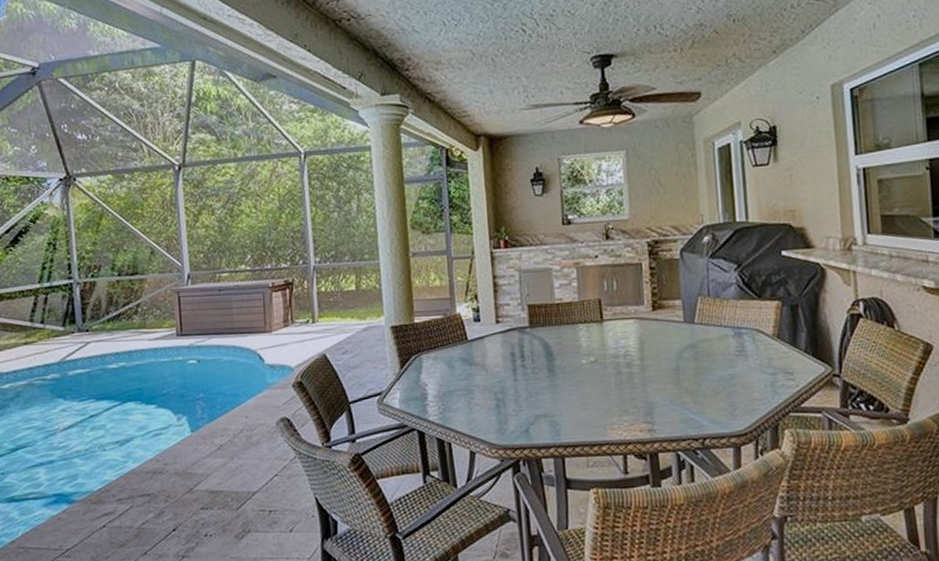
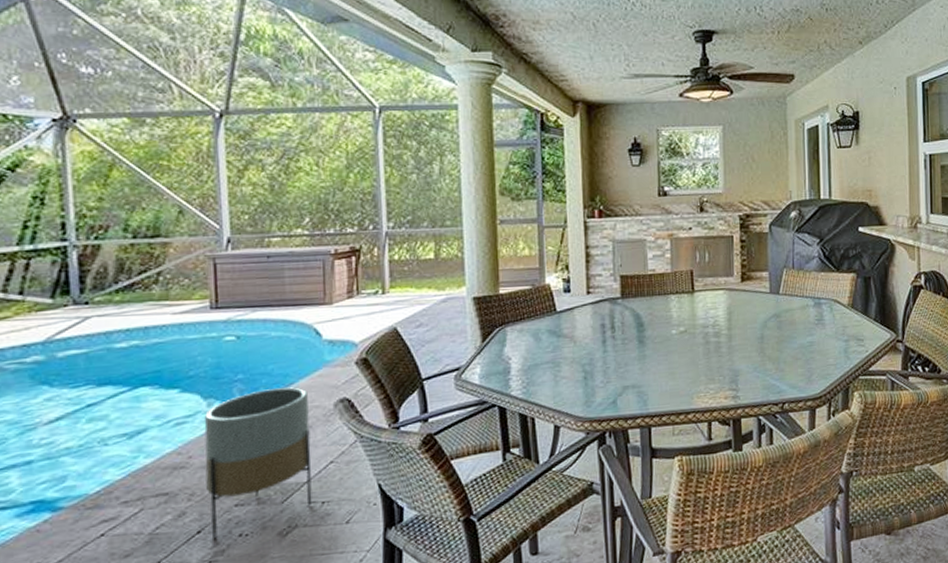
planter: none [175,406,262,537] -> present [204,387,313,539]

